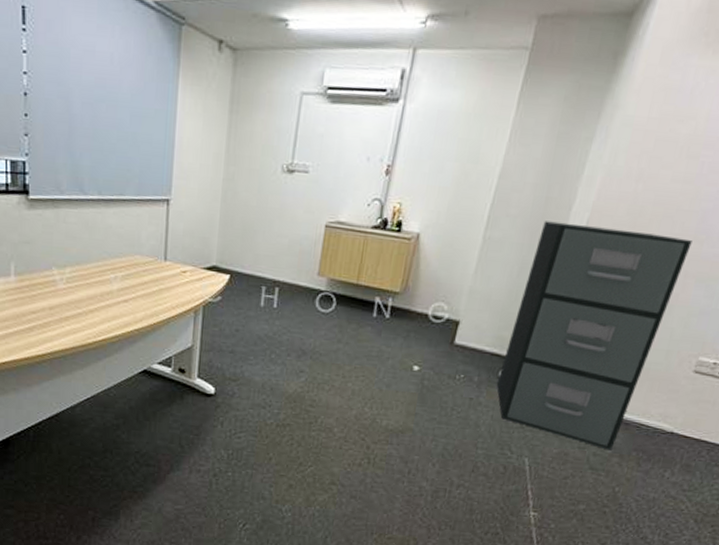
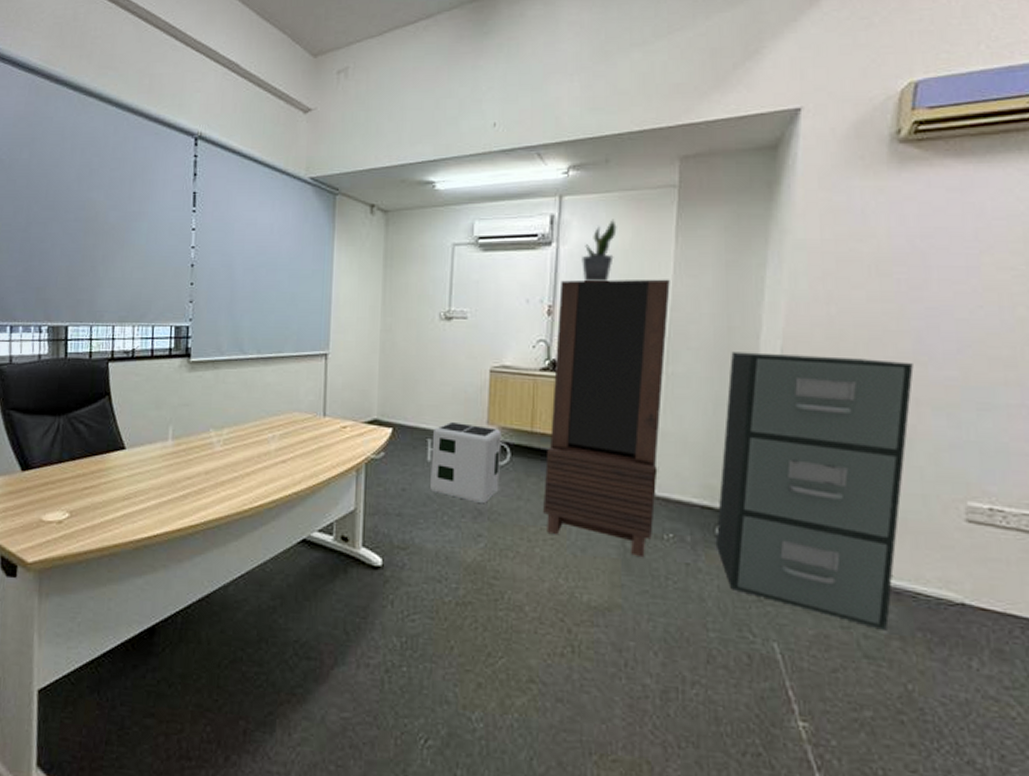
air purifier: none [261,271,330,346] -> present [430,421,502,504]
bookcase: none [359,140,504,393] -> present [543,279,670,558]
potted plant: none [424,79,465,145] -> present [582,219,617,282]

